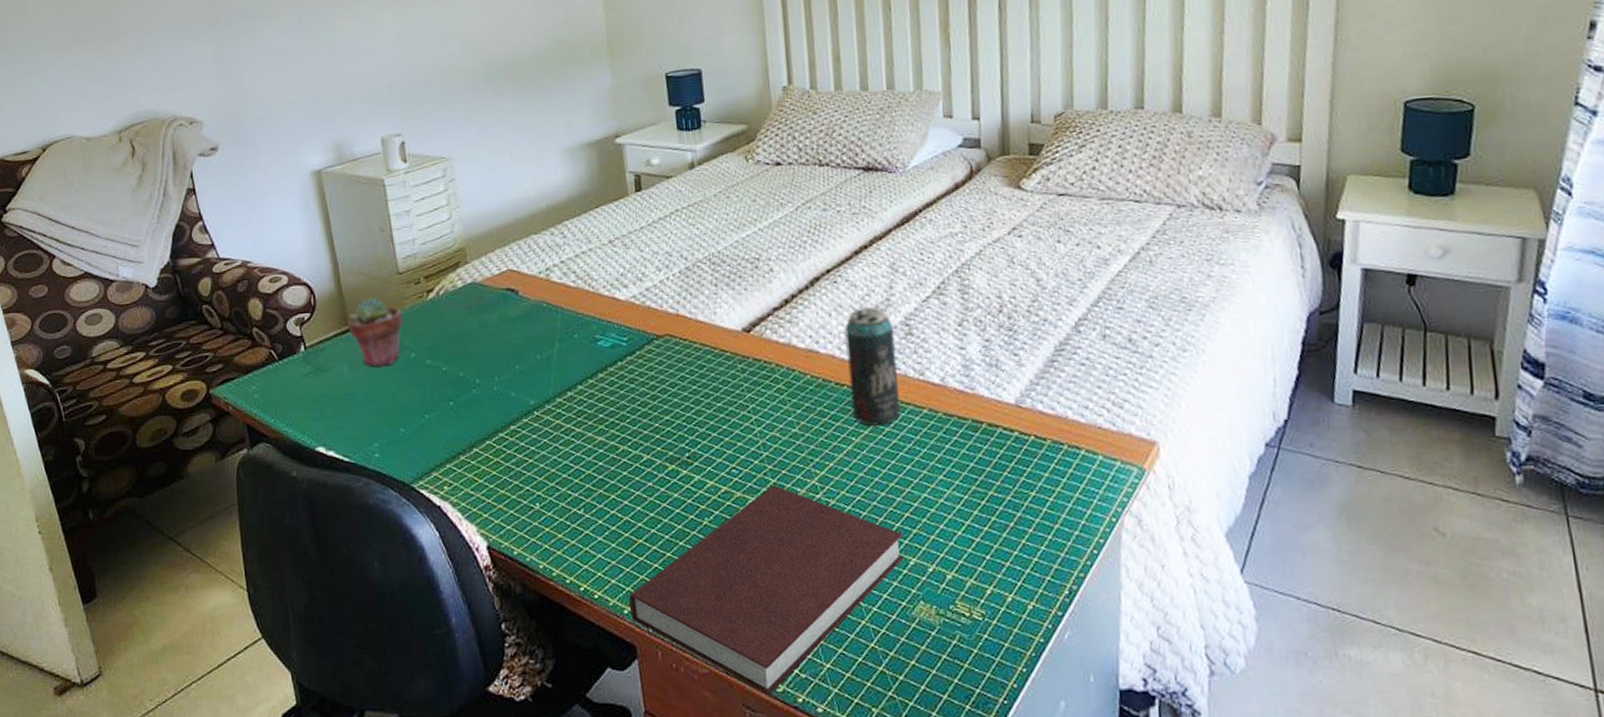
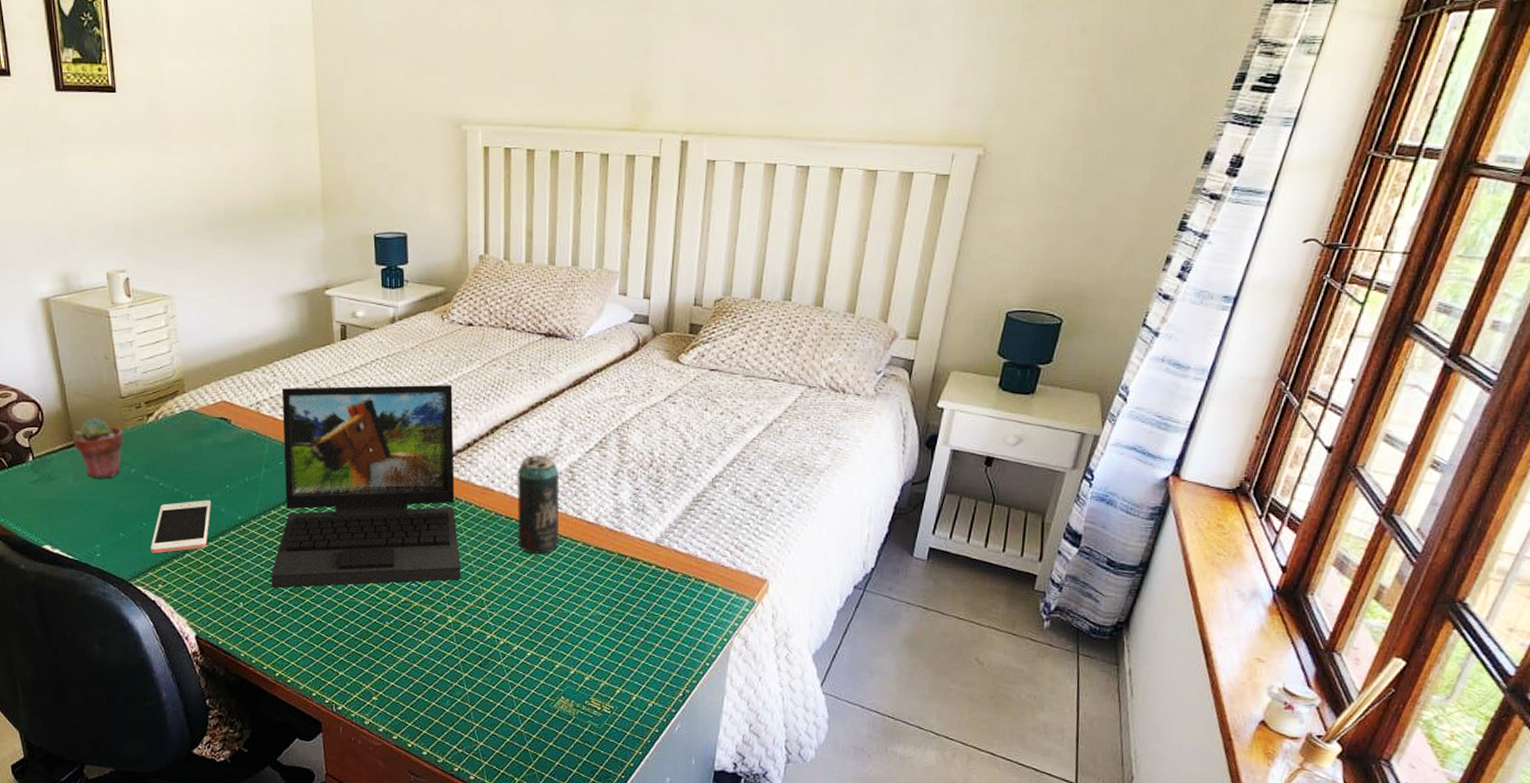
cell phone: none [434,383,501,450] -> present [150,500,212,553]
laptop: none [570,233,789,484] -> present [271,385,461,589]
notebook: present [628,484,905,696] -> none [317,598,552,765]

